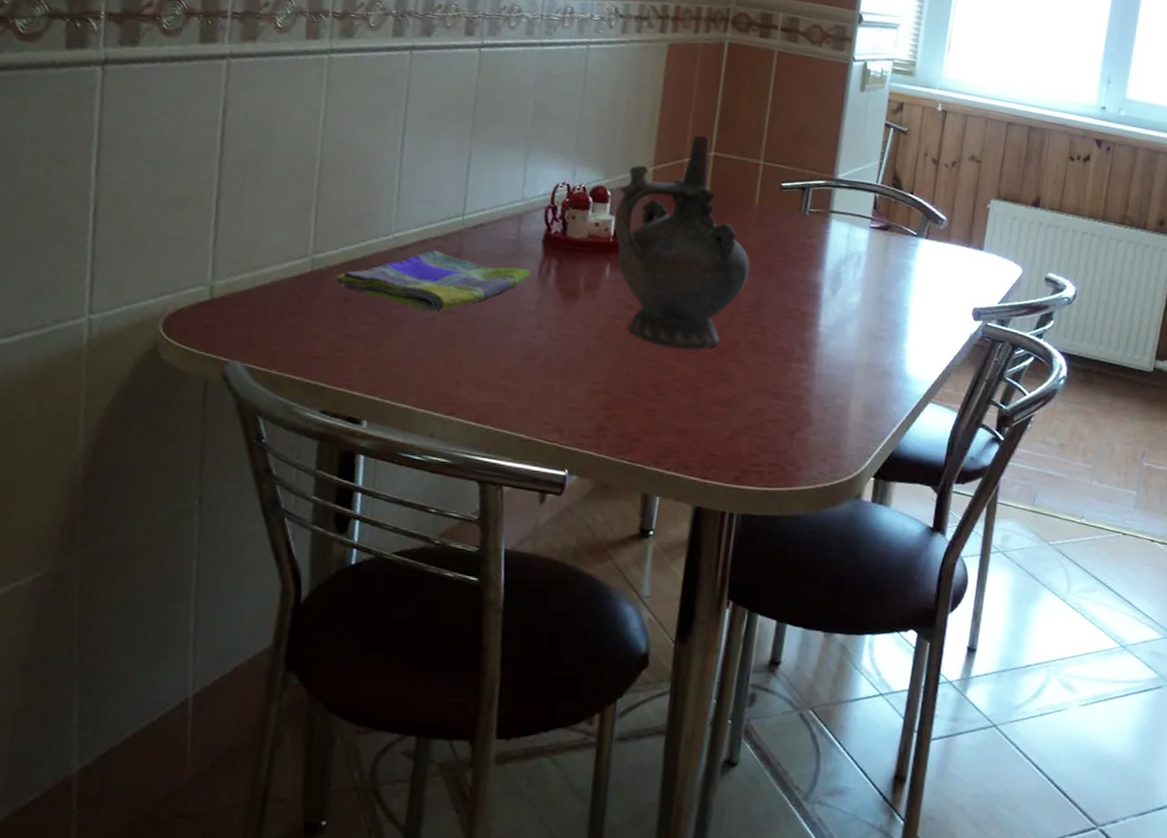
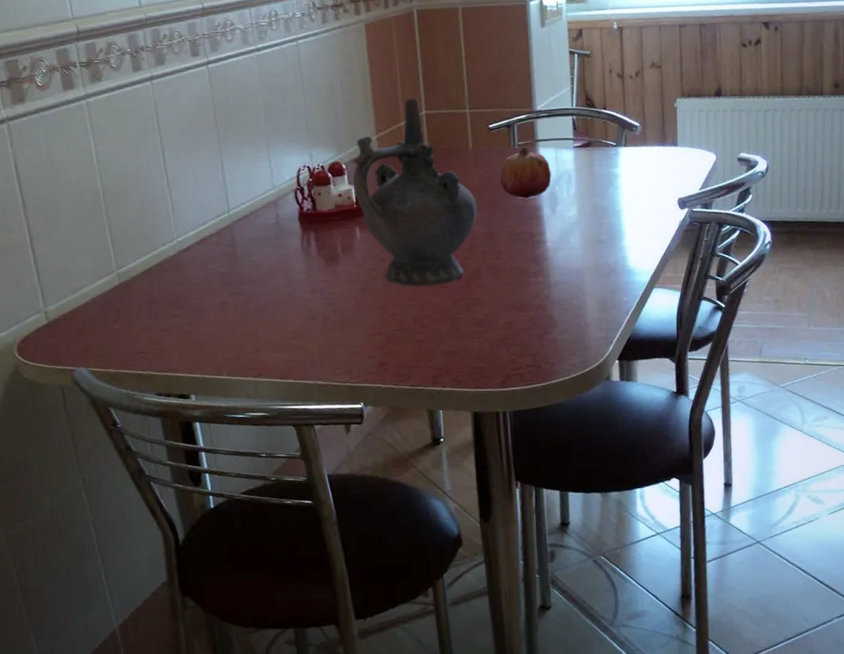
dish towel: present [334,250,531,312] -> none [139,245,295,297]
fruit: none [781,215,841,273] -> present [500,146,552,198]

